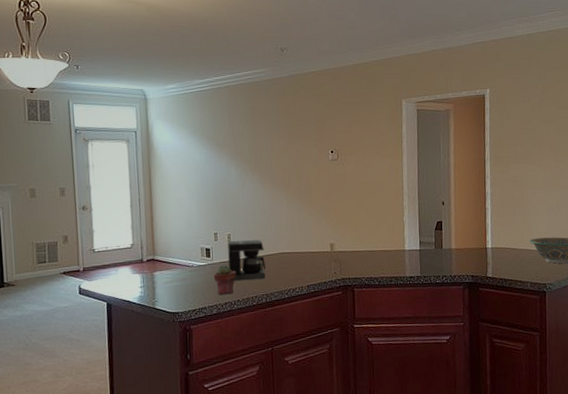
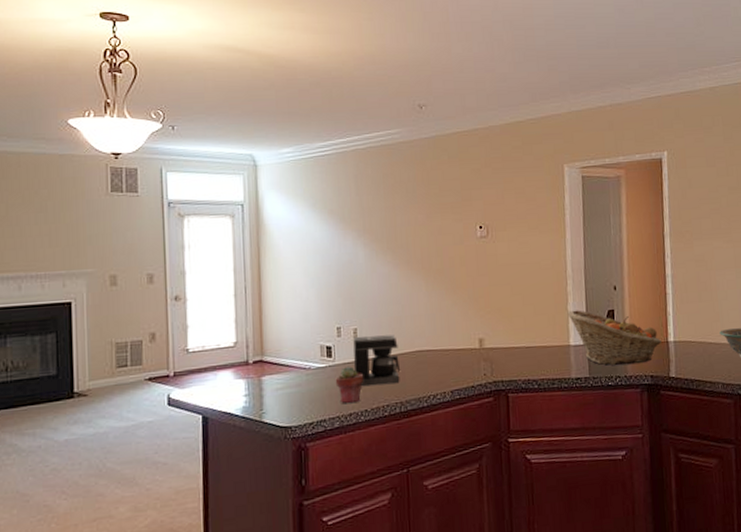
fruit basket: none [403,221,481,267] -> present [567,310,661,365]

